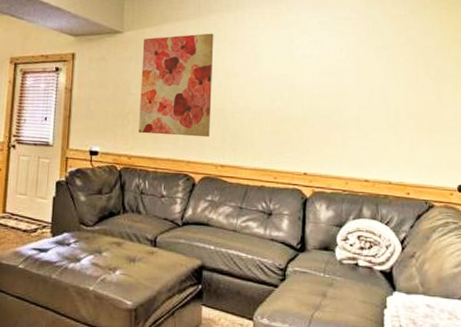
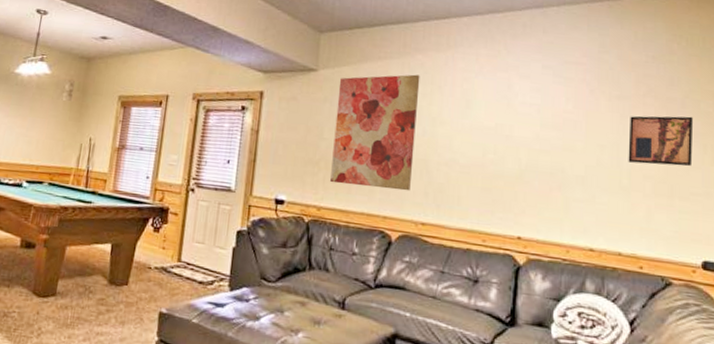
wall art: none [393,61,447,104] -> present [628,116,694,166]

